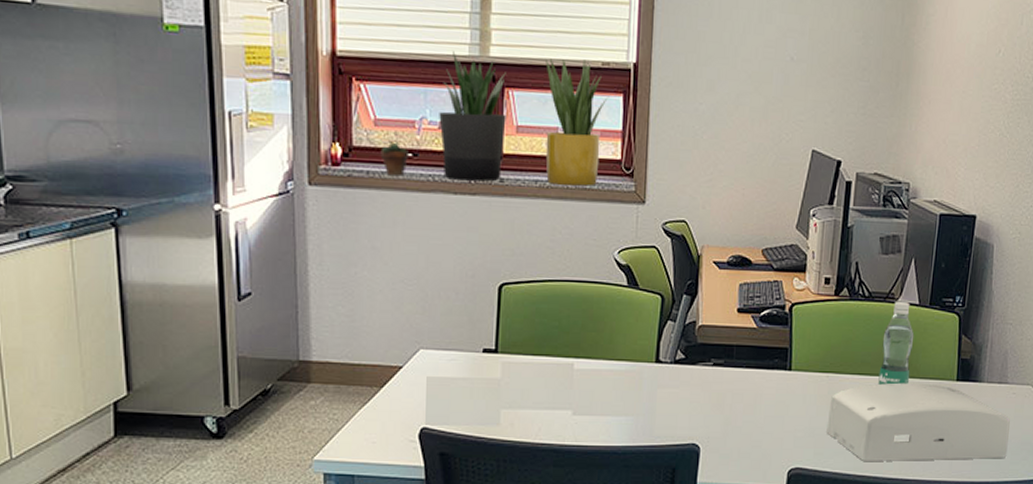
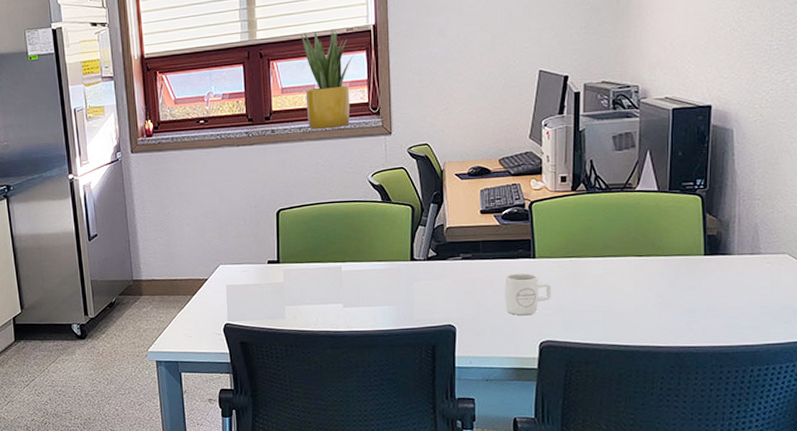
succulent plant: present [380,131,409,177] -> none [180,106,201,139]
planter: present [439,50,506,182] -> none [221,39,273,136]
mug: none [755,386,805,437] -> present [505,273,551,316]
tissue dispenser: present [826,382,1010,462] -> none [574,260,766,333]
bottle: present [878,301,915,385] -> none [622,189,656,264]

